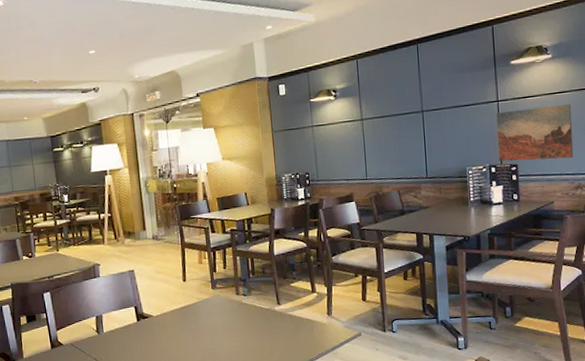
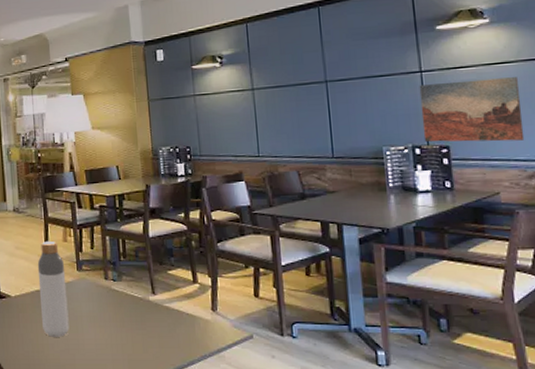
bottle: none [176,263,206,349] -> present [37,240,69,337]

